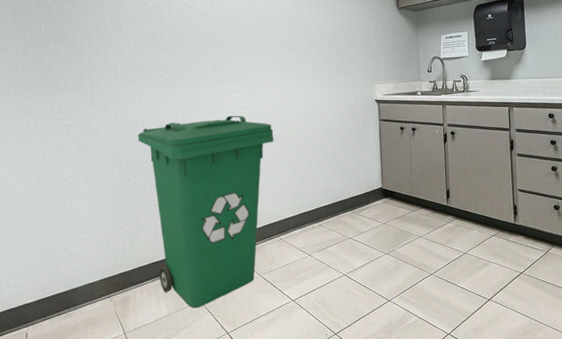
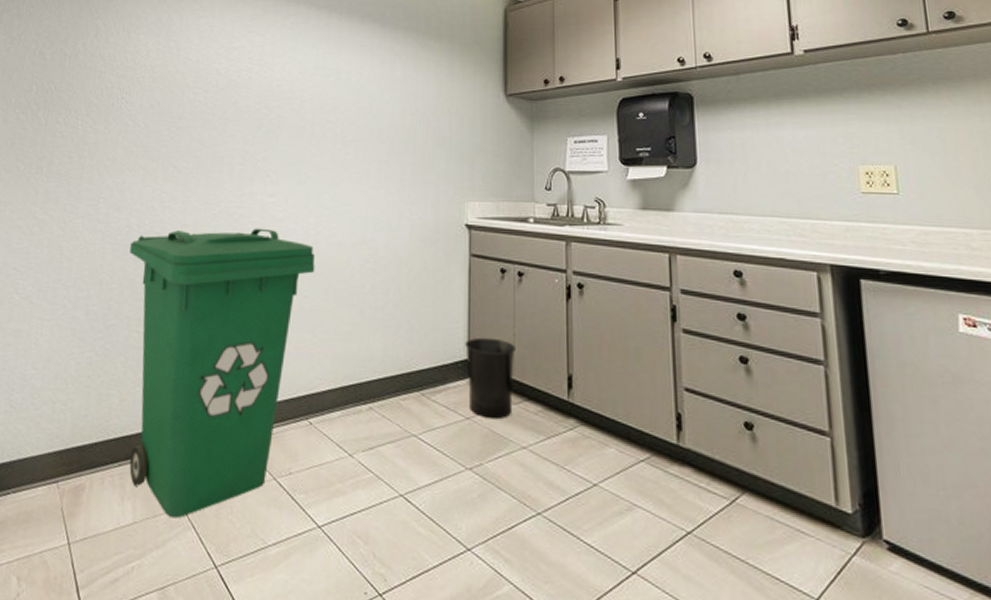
waste bin: none [380,172,413,222] -> present [465,337,516,418]

